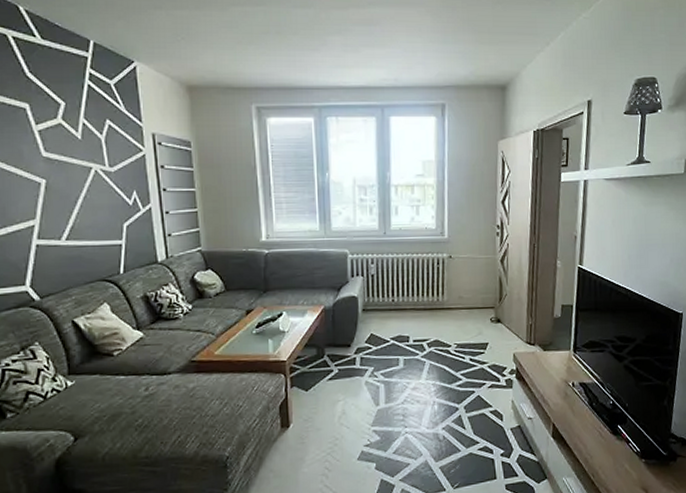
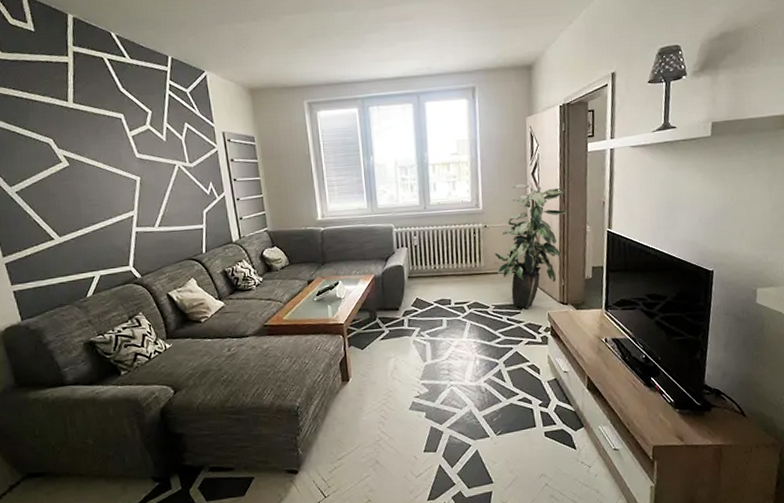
indoor plant: none [459,212,537,349] -> present [495,184,567,309]

